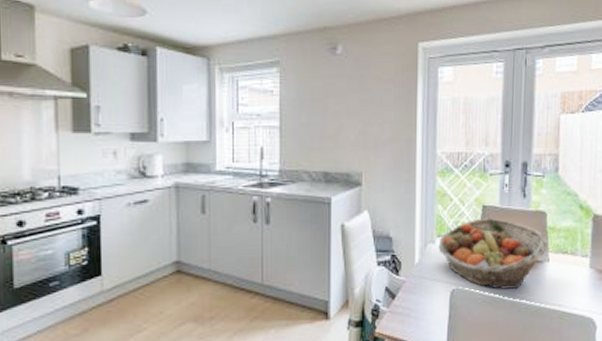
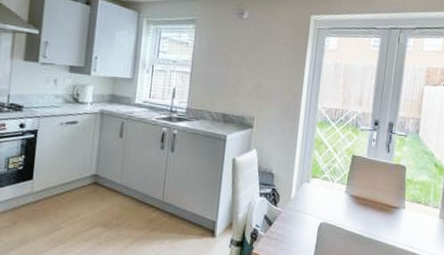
fruit basket: present [438,218,548,290] -> none [312,166,405,230]

